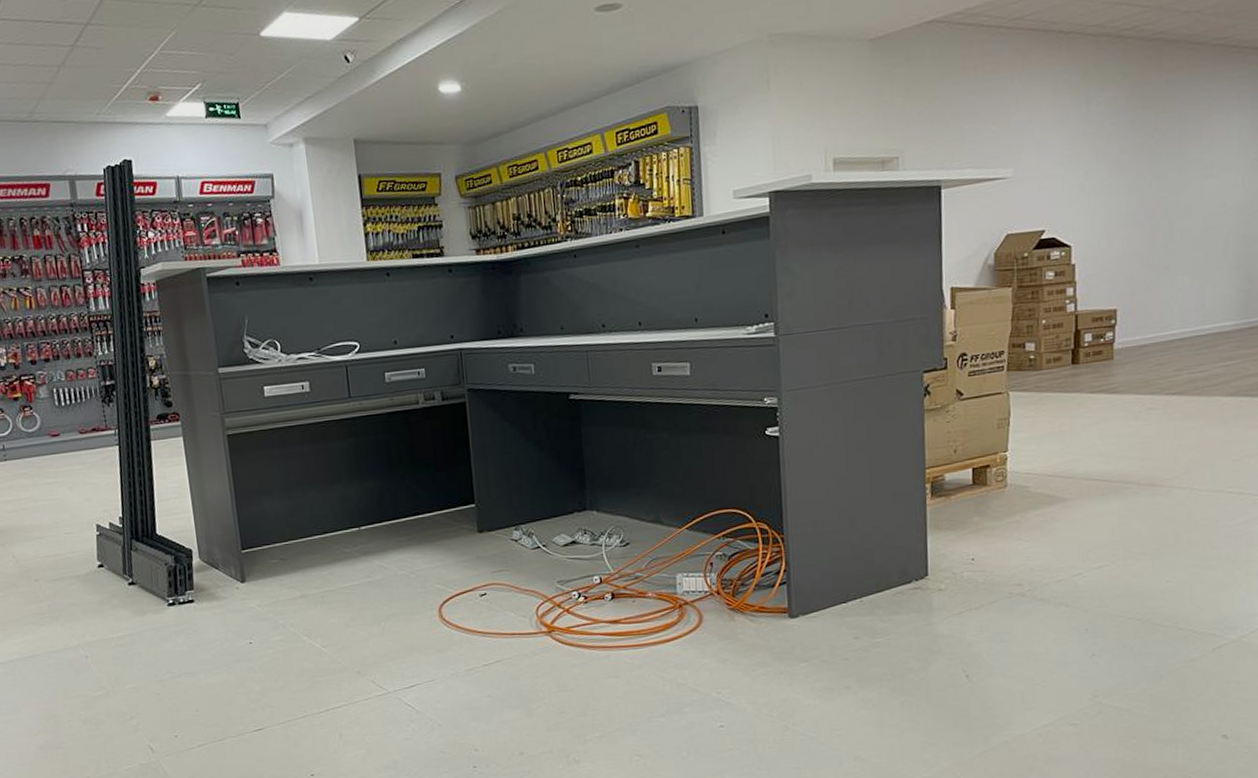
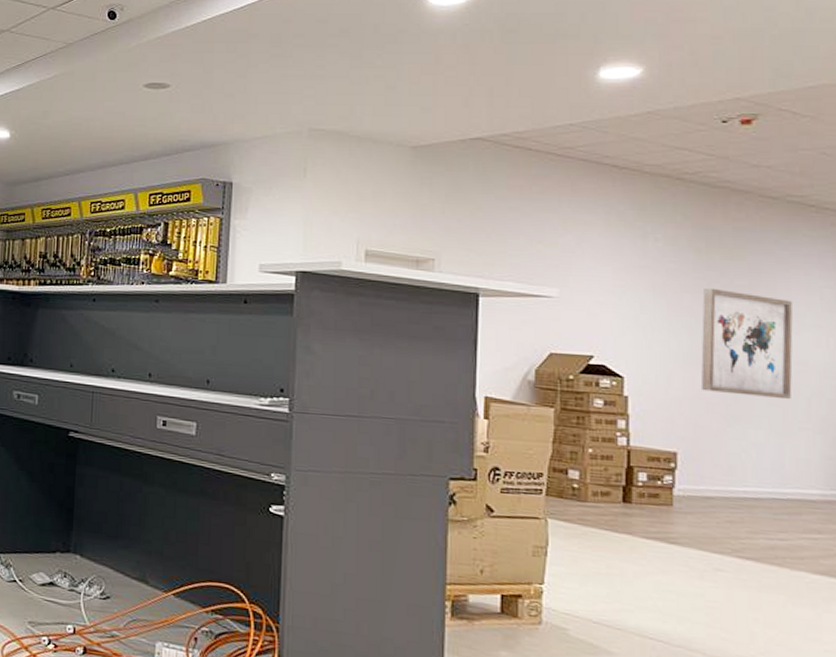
wall art: none [1136,144,1216,247] -> present [700,287,794,400]

